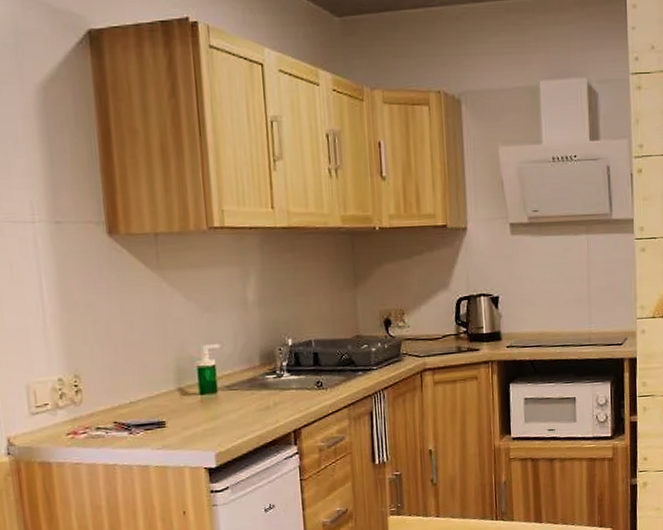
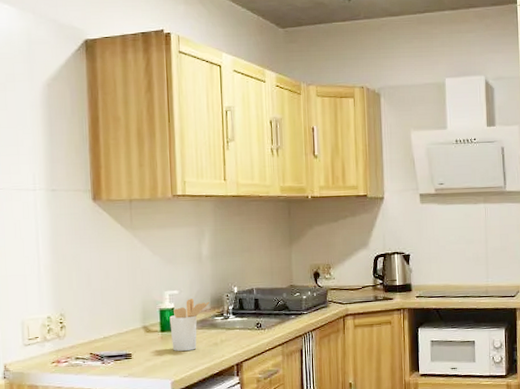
utensil holder: none [210,354,259,417] -> present [169,299,210,351]

